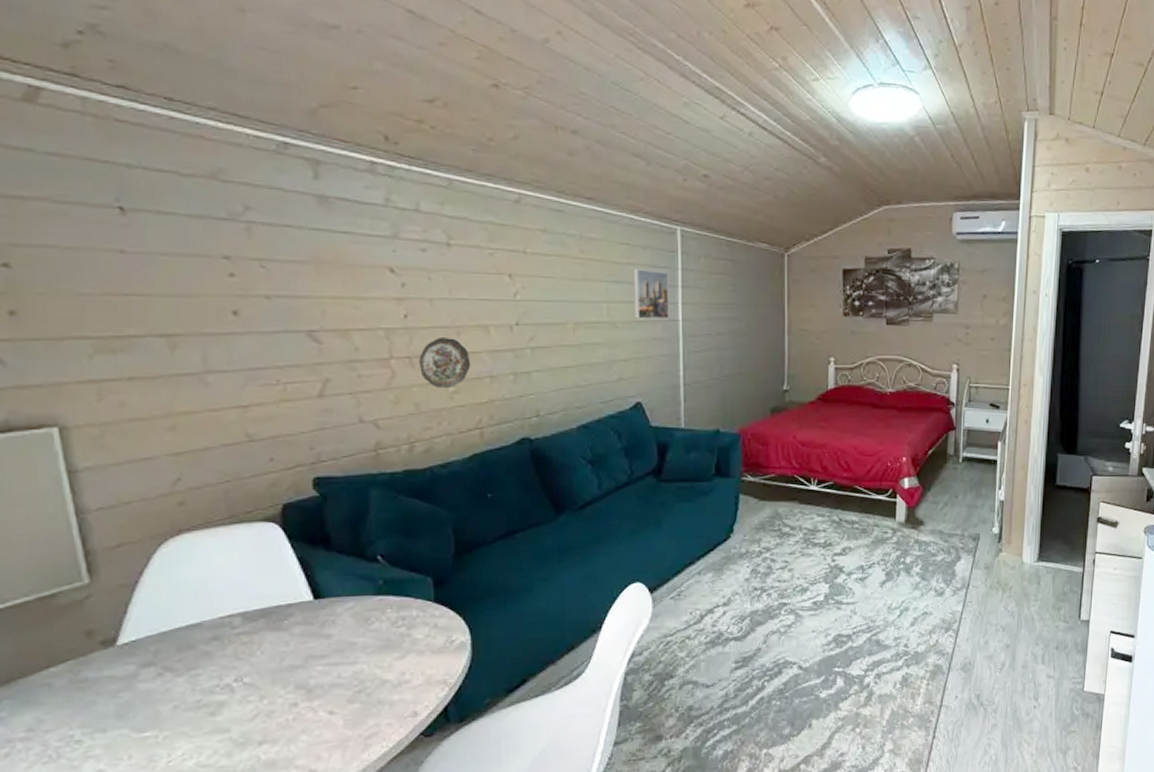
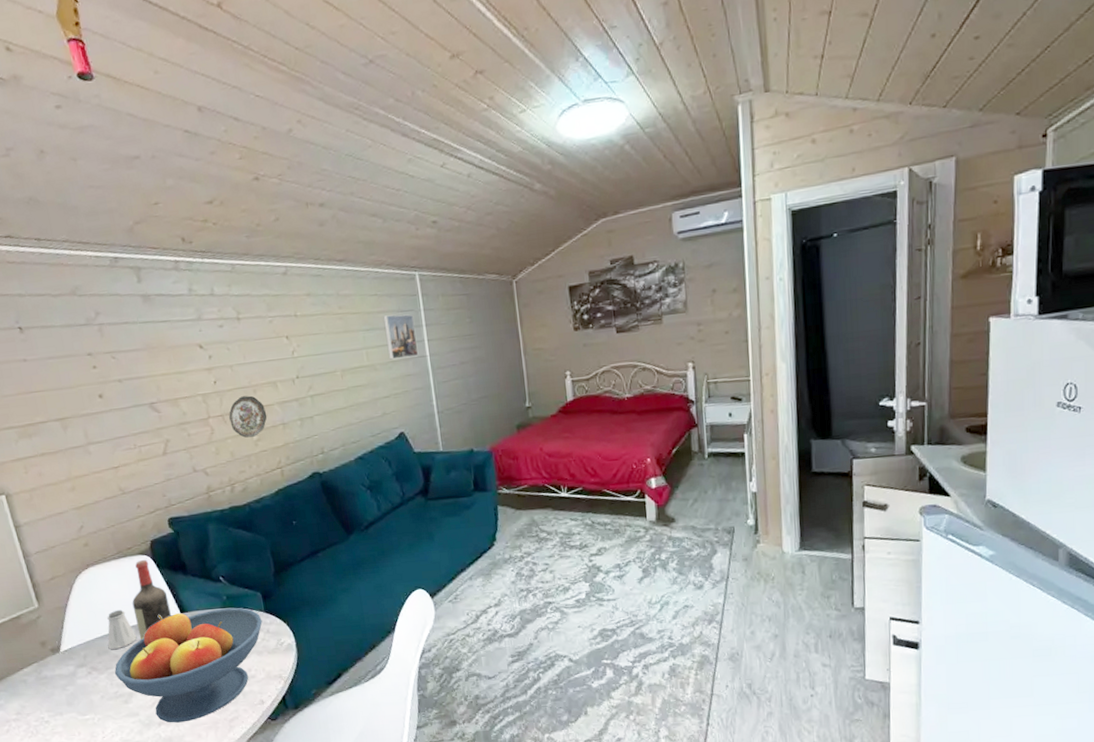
saltshaker: none [195,591,243,645] -> present [107,609,137,650]
fruit bowl: none [200,595,429,742] -> present [114,607,263,723]
wine bottle: none [242,527,299,632] -> present [132,559,171,640]

